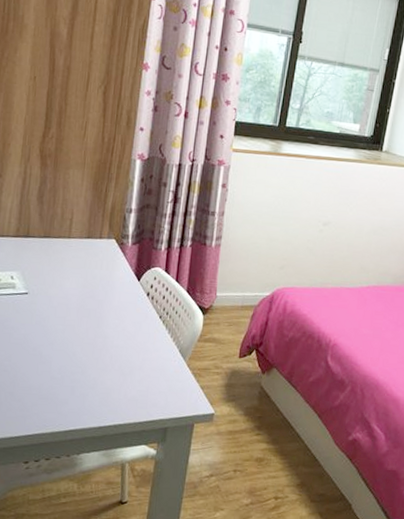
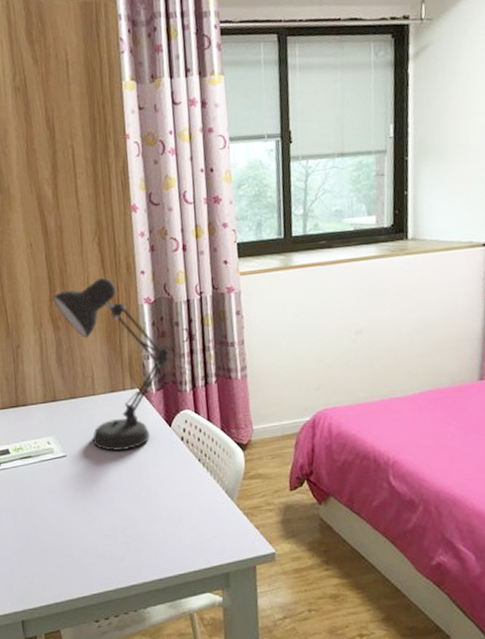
desk lamp: none [46,125,153,297] -> present [52,277,171,451]

